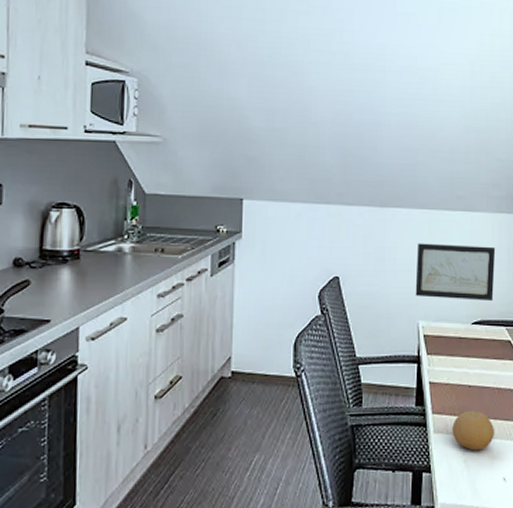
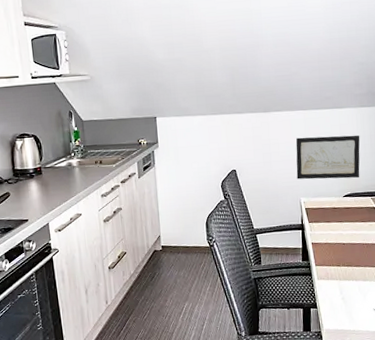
fruit: present [452,410,494,451] -> none [332,261,365,291]

